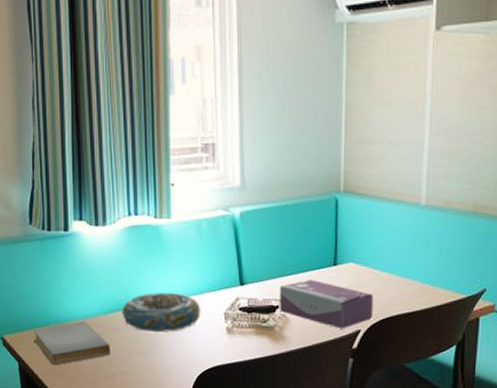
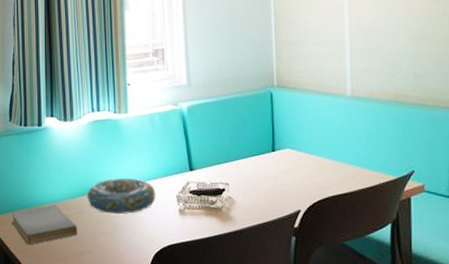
tissue box: present [280,279,374,329] -> none [225,164,311,210]

